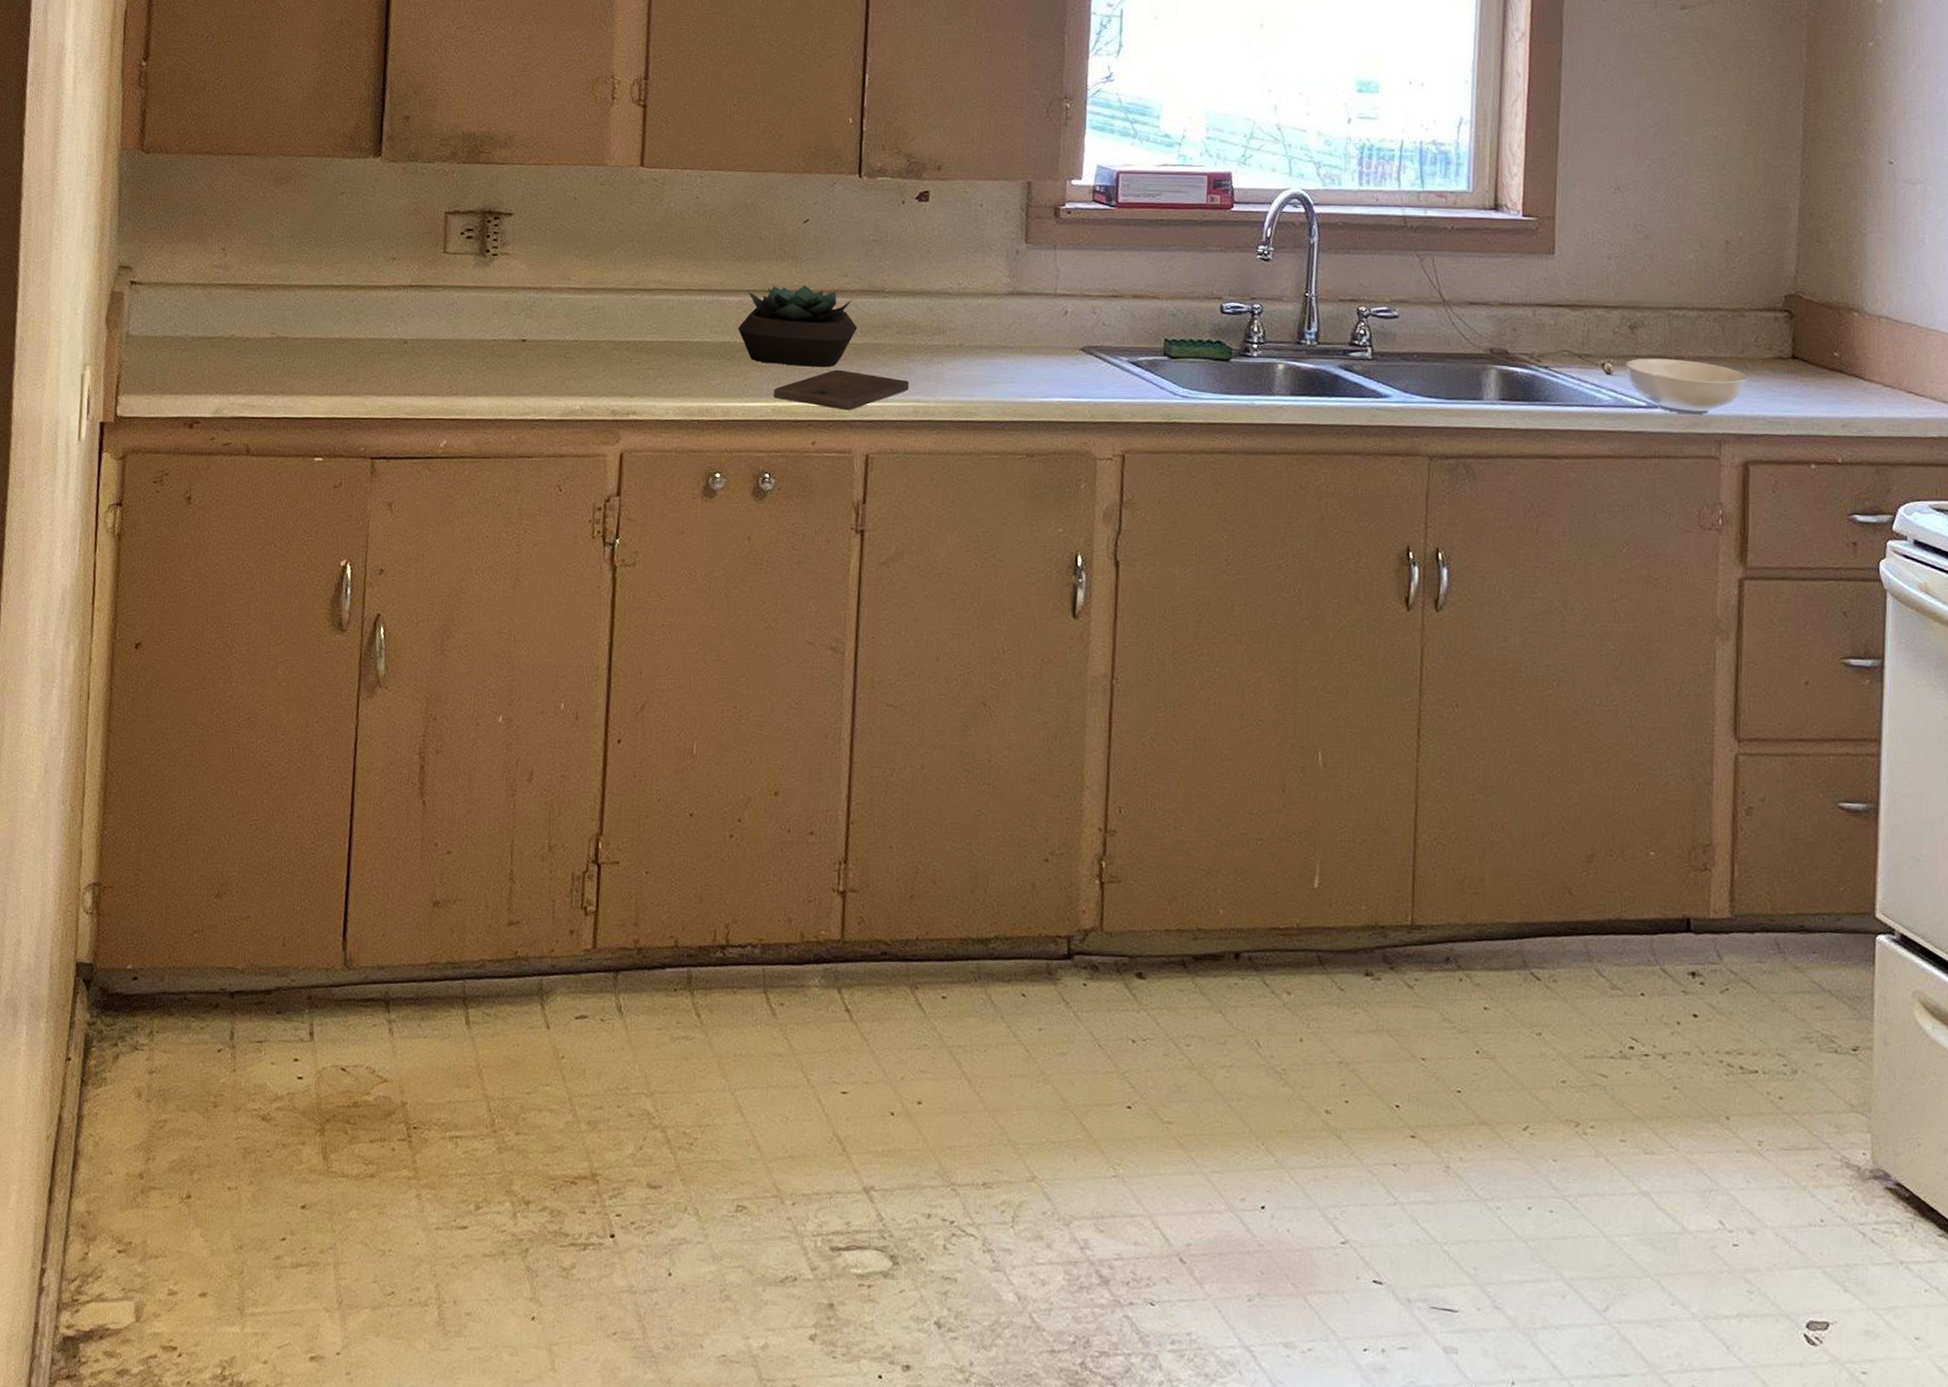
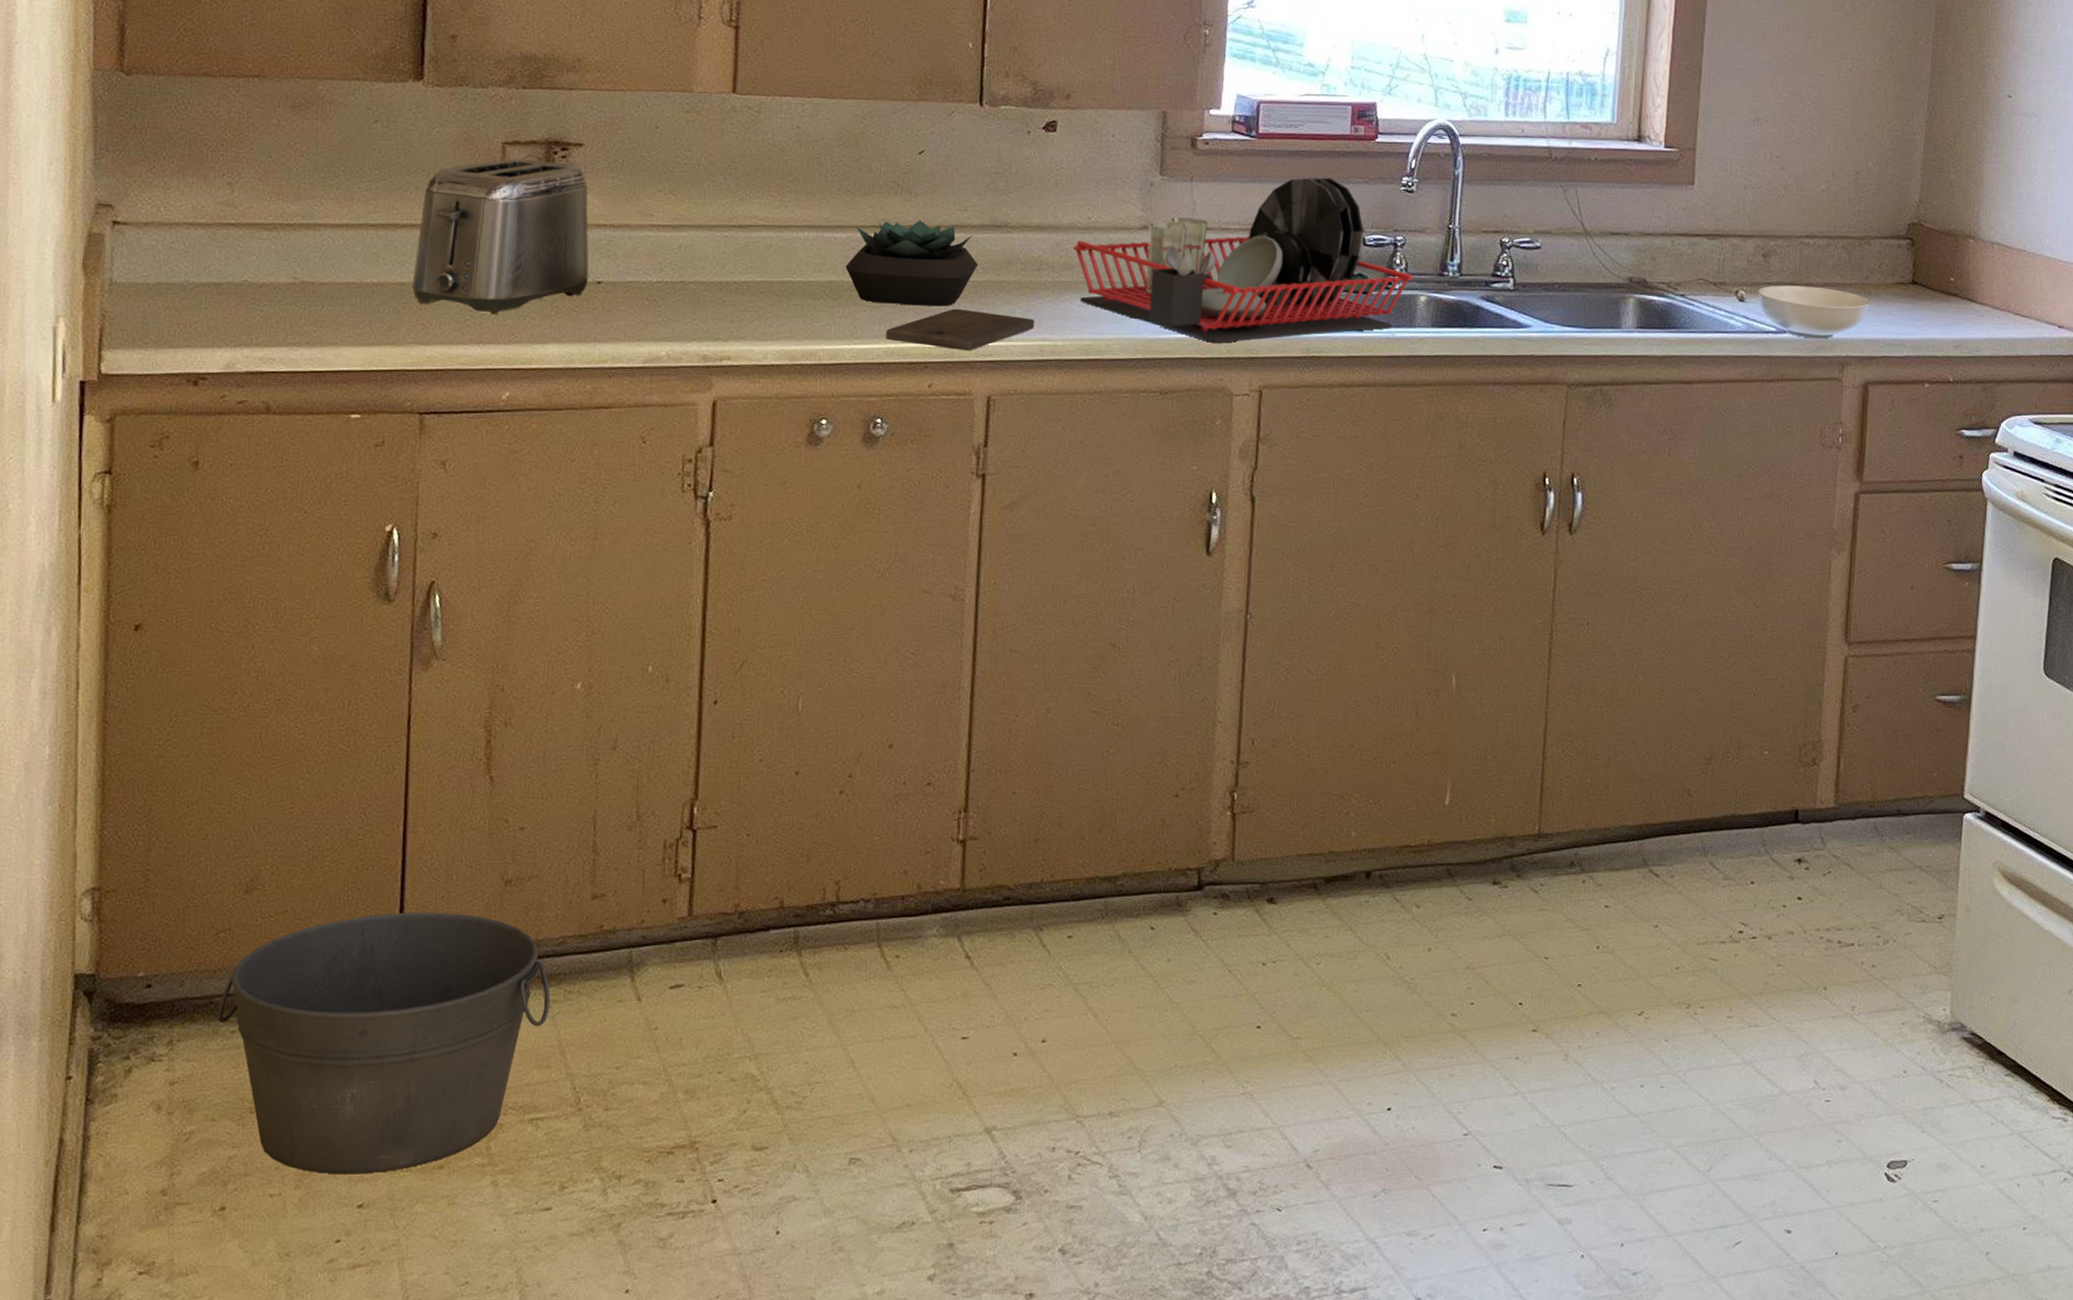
pan: none [190,925,471,1176] -> present [217,912,551,1175]
toaster: none [367,227,516,368] -> present [411,159,589,314]
dish rack: none [944,245,1271,408] -> present [1073,177,1413,344]

